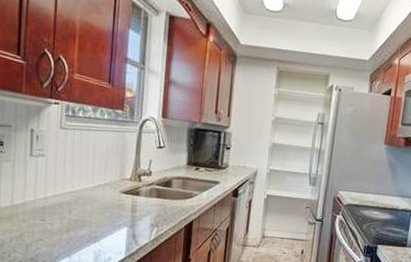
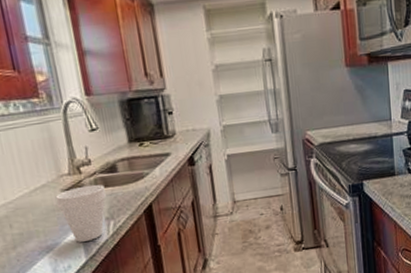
cup: none [113,192,157,241] -> present [55,184,106,243]

